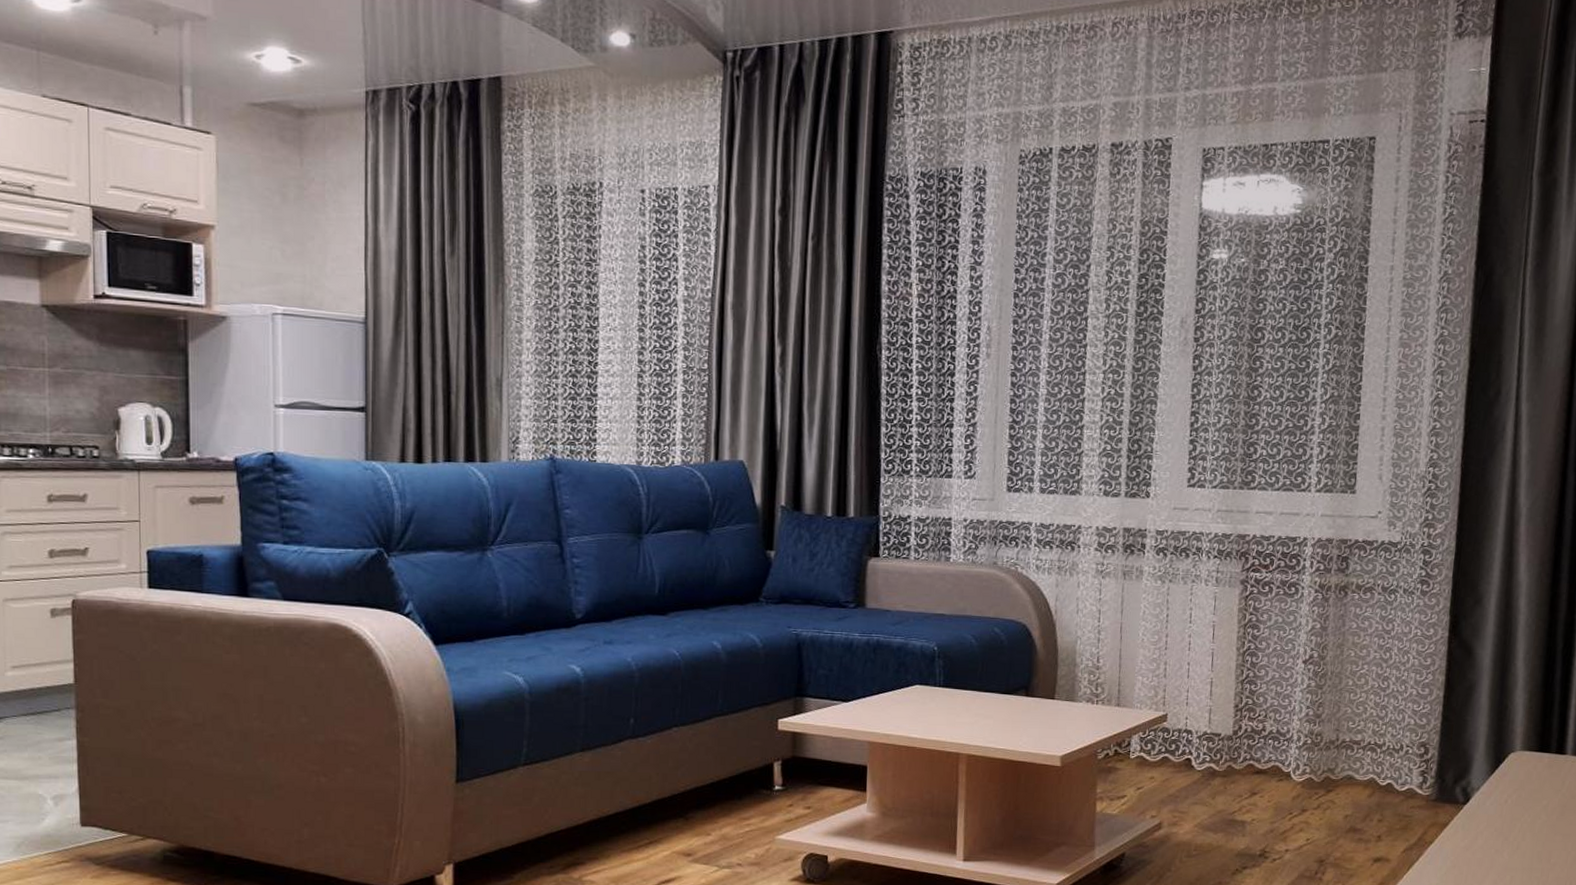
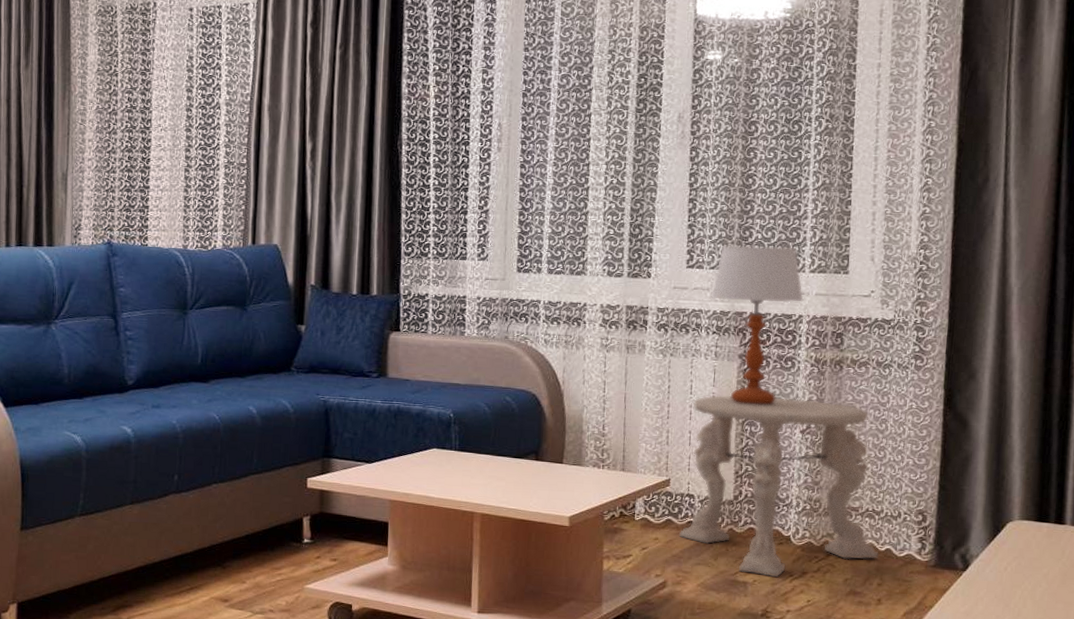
side table: none [1175,624,1380,816] -> present [678,395,879,578]
table lamp: none [1212,462,1309,634] -> present [711,245,804,405]

